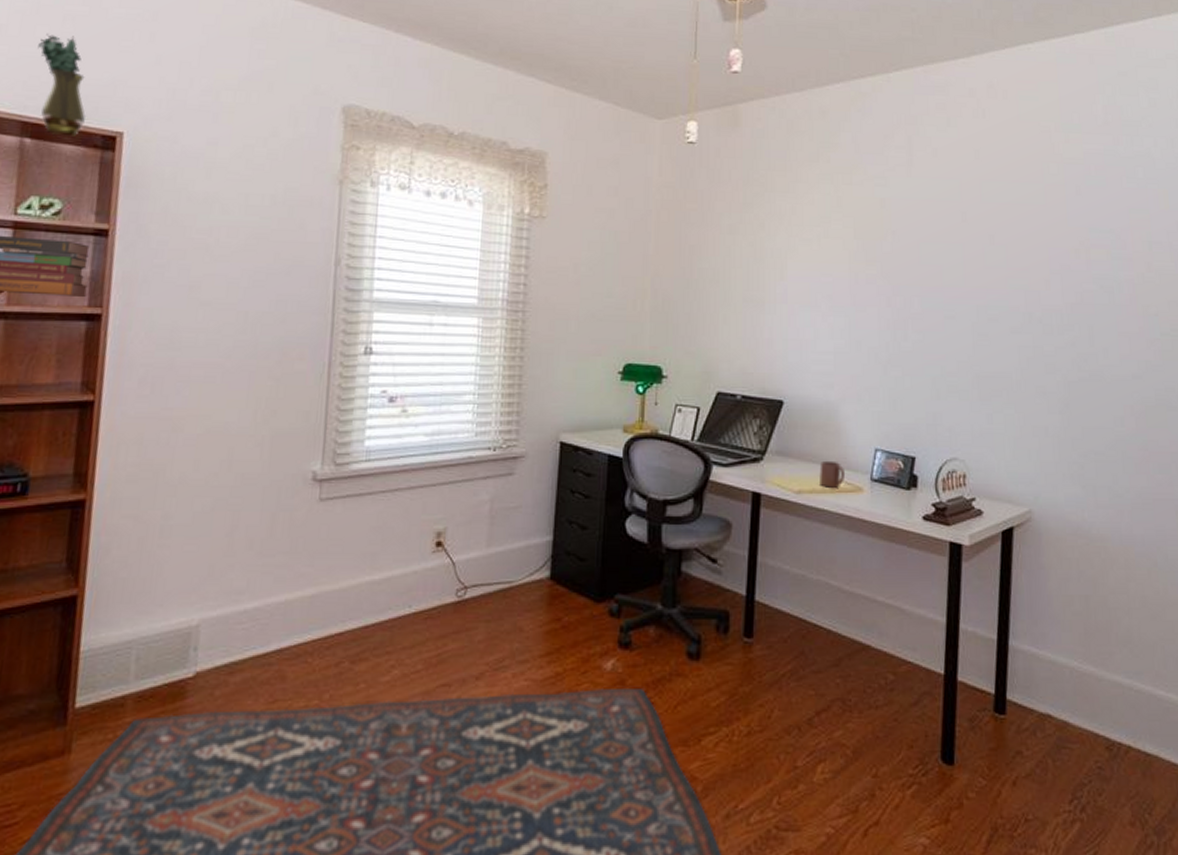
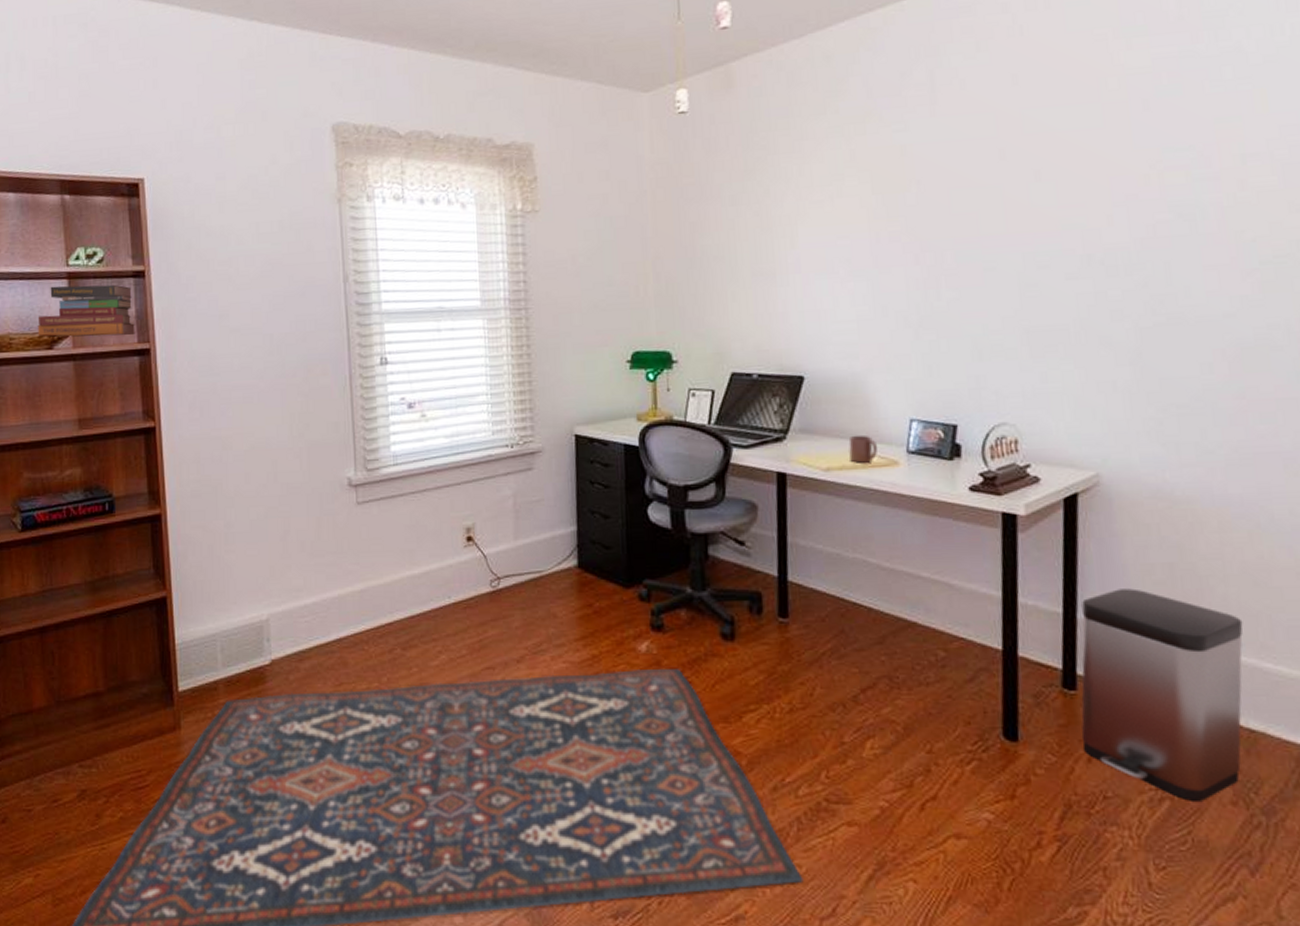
vase: present [38,33,87,137] -> none [62,93,111,189]
pedal bin: none [1008,618,1143,822] -> present [1081,588,1244,801]

